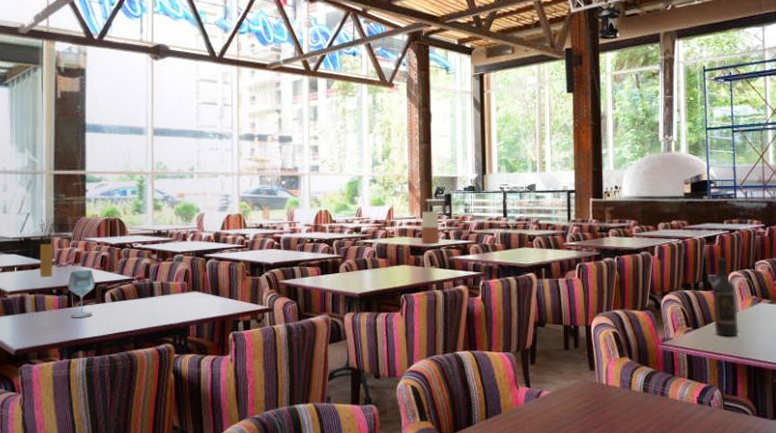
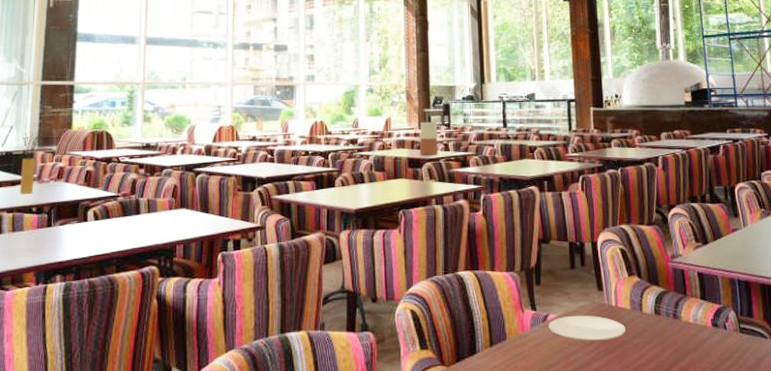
wine glass: present [67,270,95,318] -> none [48,186,78,239]
plate: none [541,392,615,416] -> present [548,315,626,342]
wine bottle: present [713,259,739,337] -> none [719,169,750,253]

